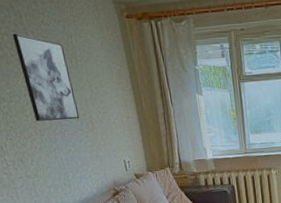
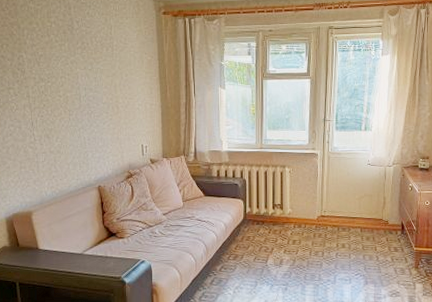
wall art: present [12,33,80,121] -> none [60,22,107,103]

